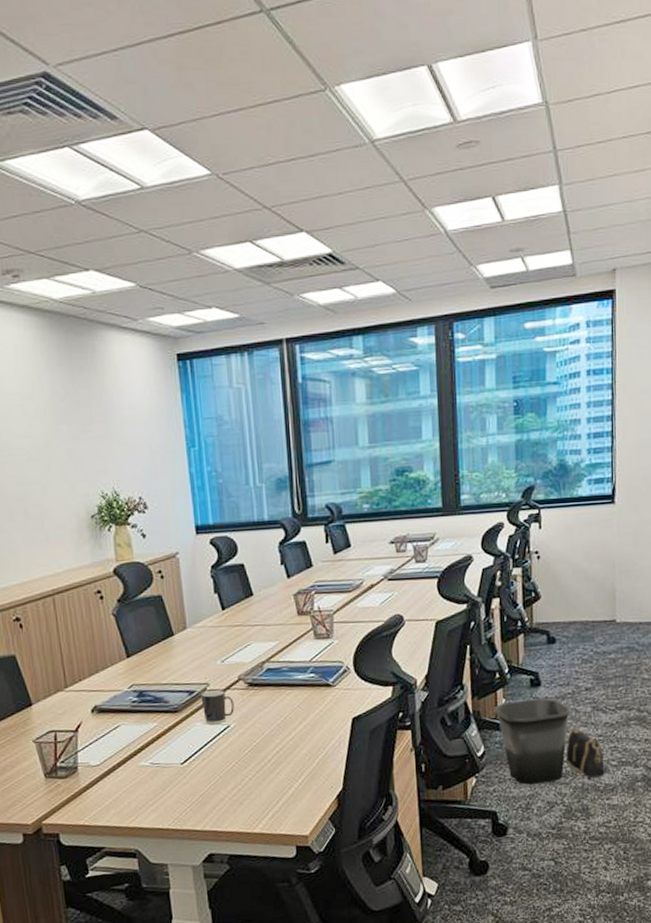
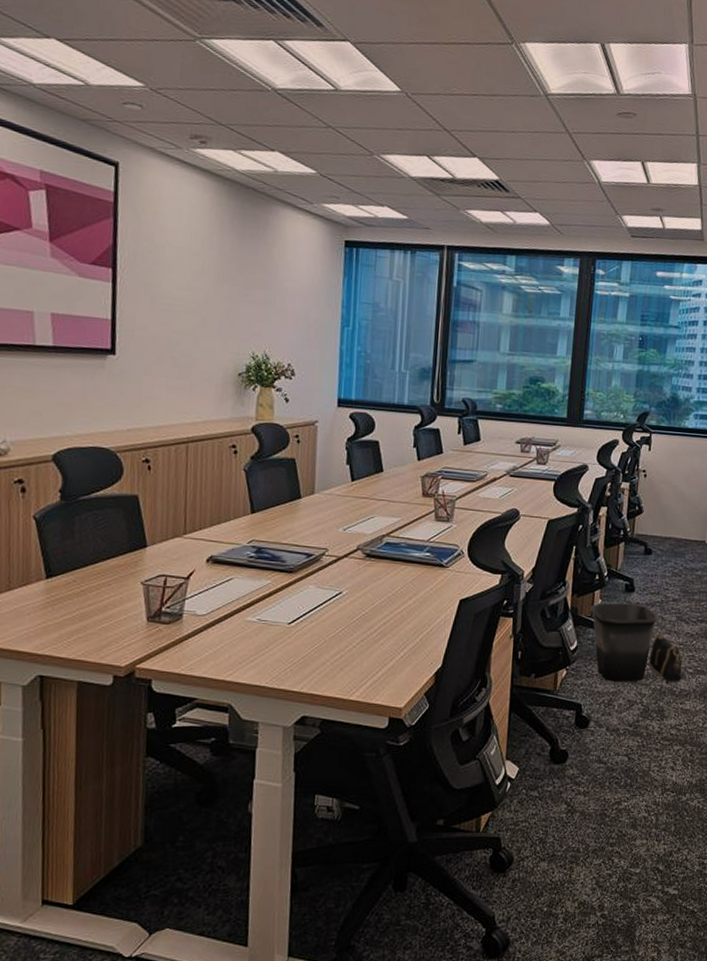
mug: present [200,690,234,725] -> none [317,556,349,590]

